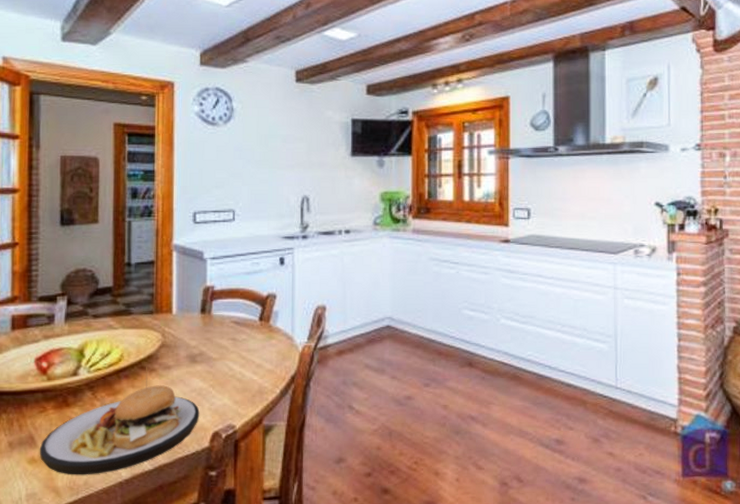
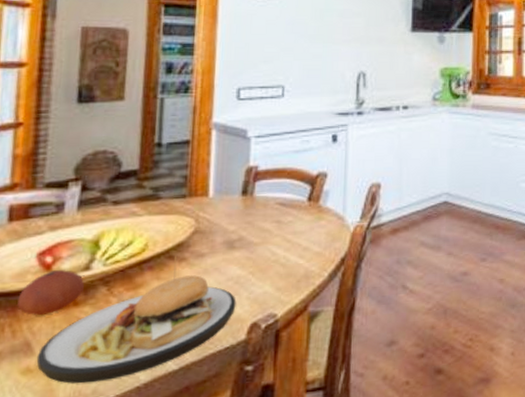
fruit: none [22,373,73,414] -> present [17,269,84,316]

